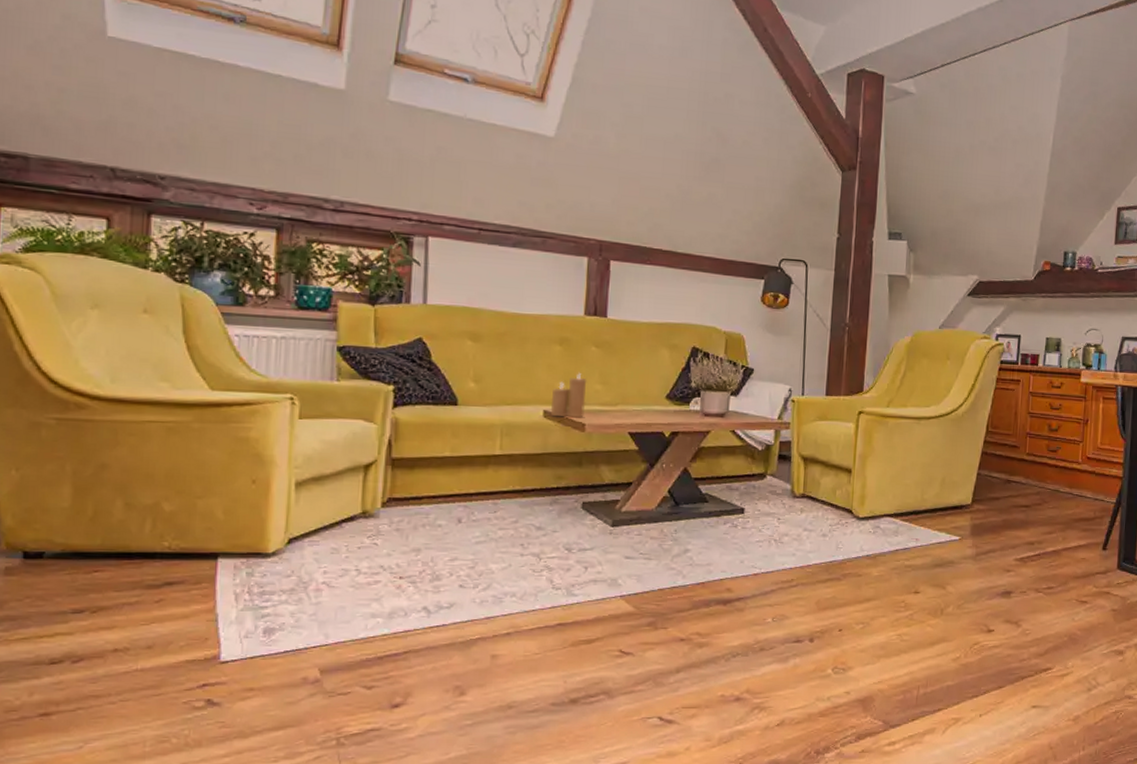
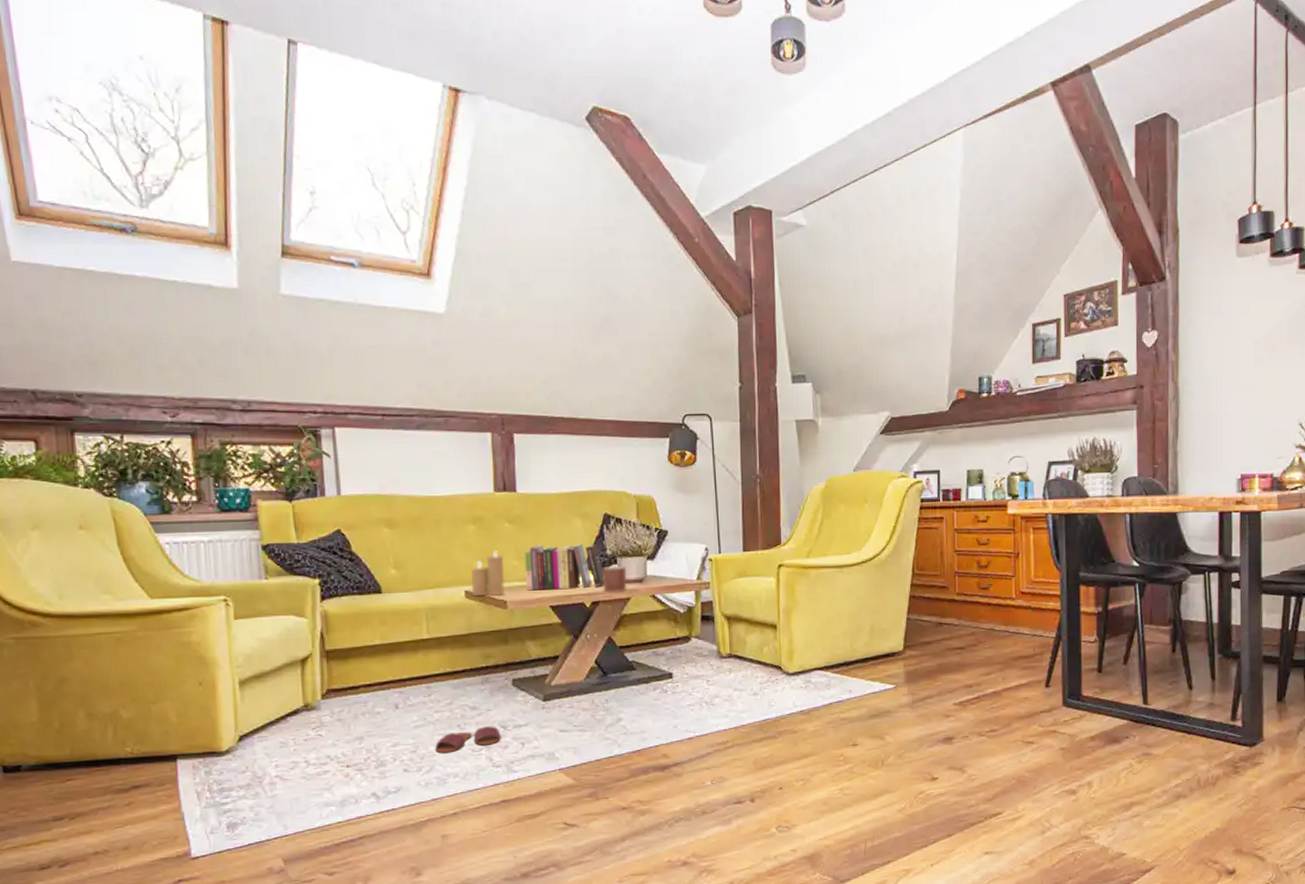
slippers: none [495,547,565,571] -> present [435,726,501,753]
books: none [606,372,686,419] -> present [524,543,604,591]
mug: none [684,398,709,426] -> present [602,566,627,594]

